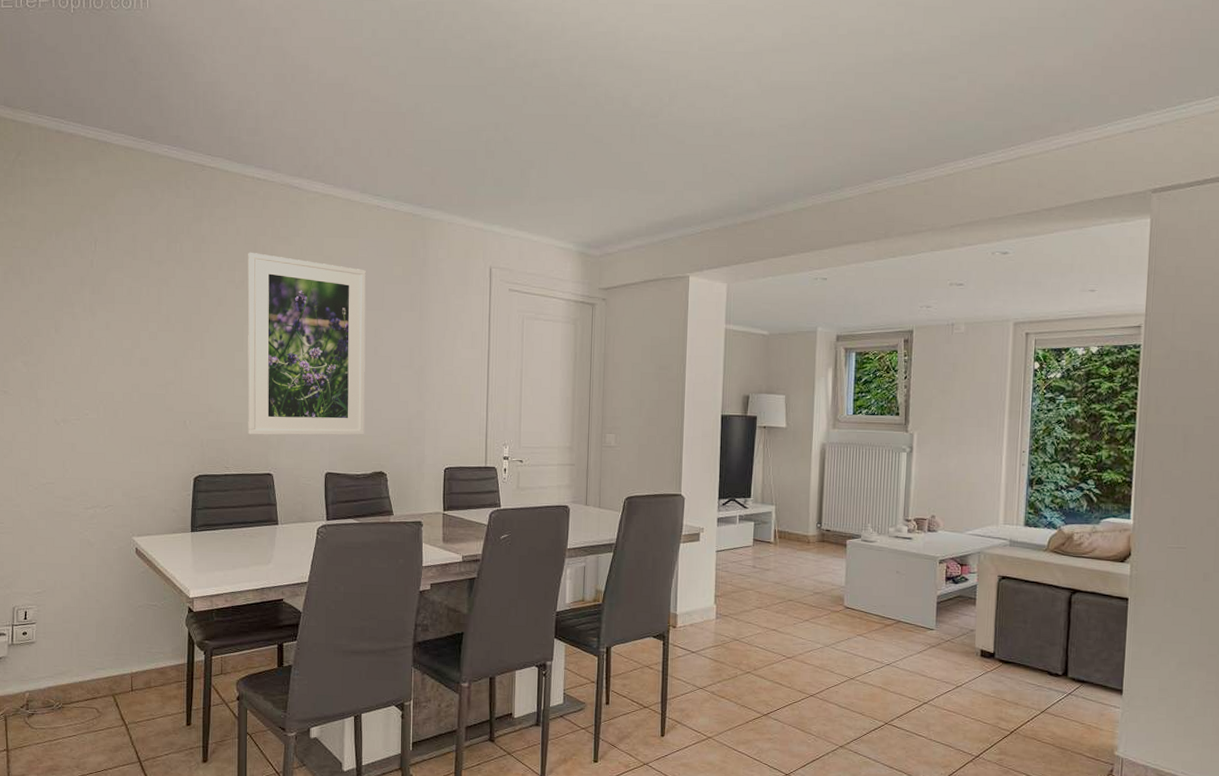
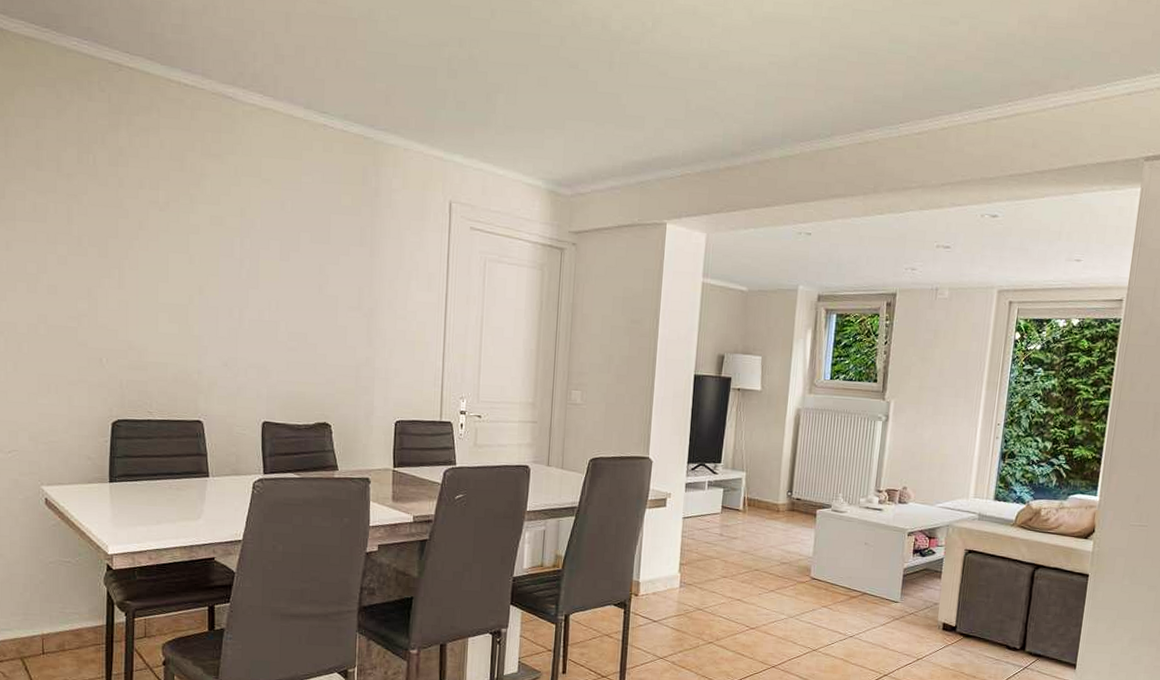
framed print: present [247,252,366,436] -> none [173,169,310,382]

